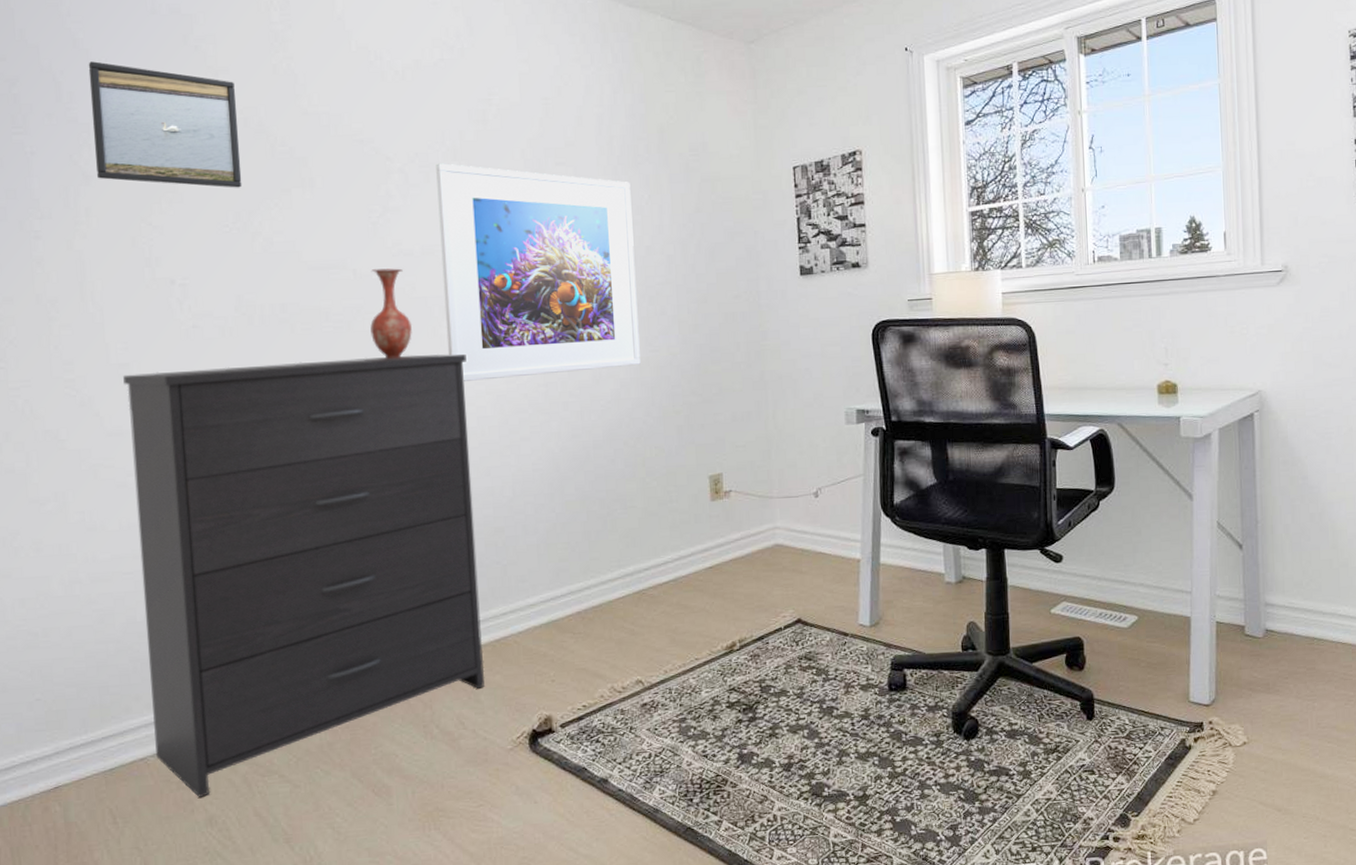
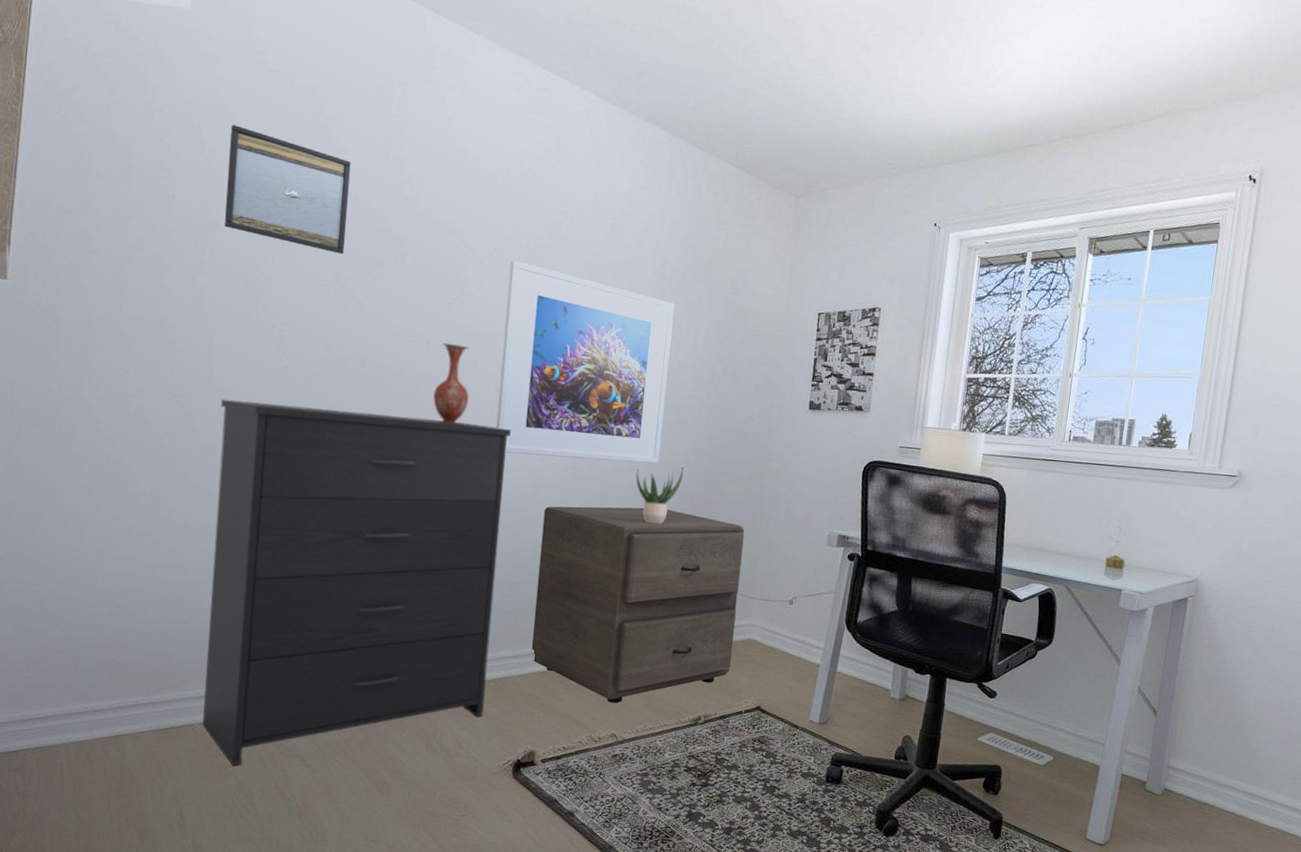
filing cabinet: none [518,413,760,645] -> present [531,506,745,704]
potted plant: none [617,364,672,434] -> present [636,467,685,524]

